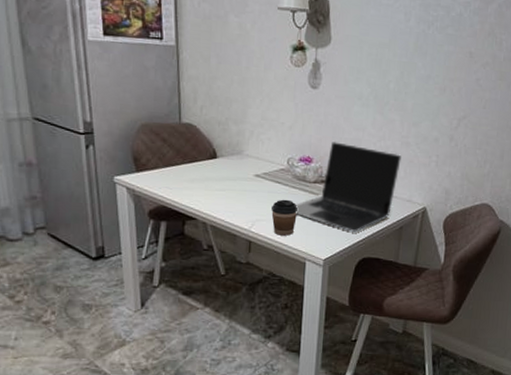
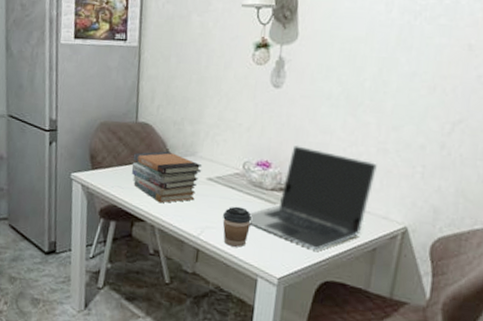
book stack: none [178,150,249,201] -> present [131,151,202,204]

